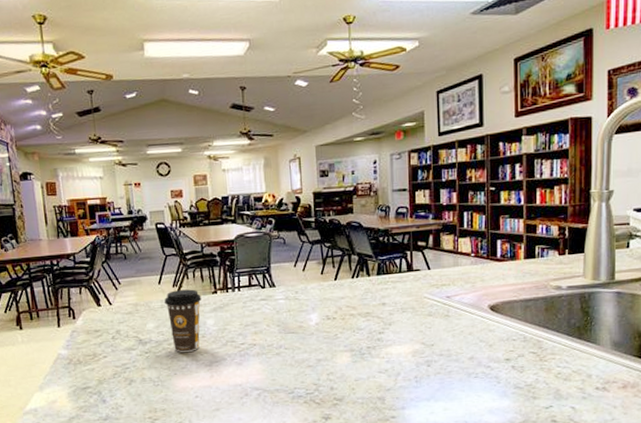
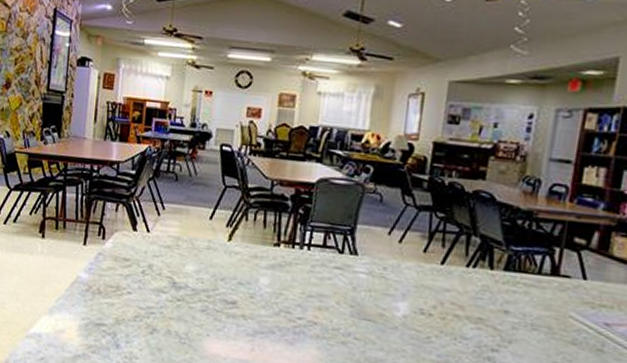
coffee cup: present [164,289,202,352] -> none [211,231,259,313]

